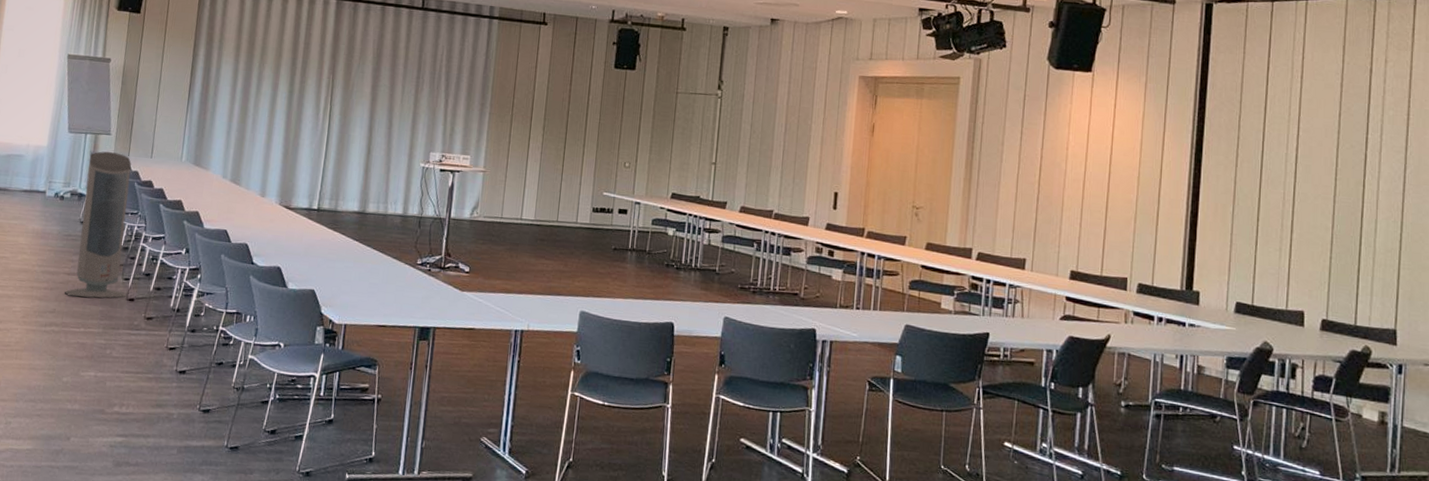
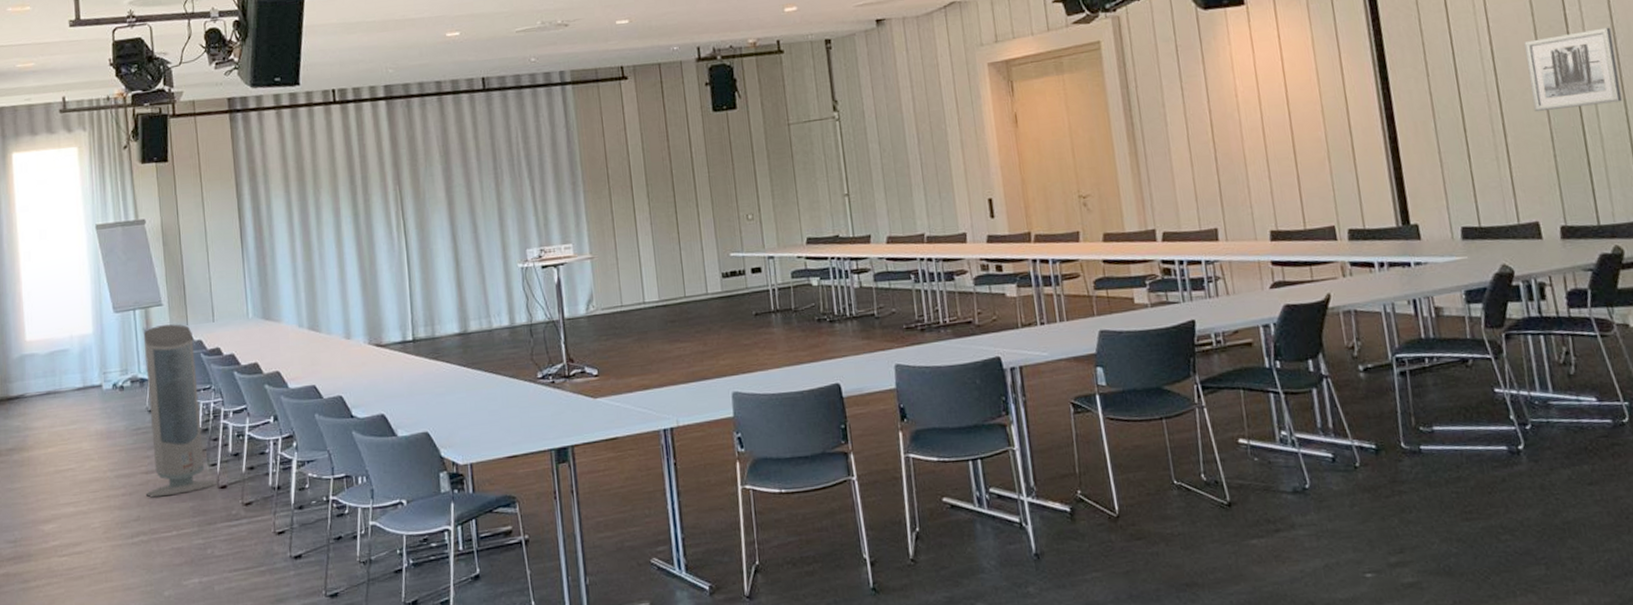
wall art: none [1322,154,1403,224] -> present [1524,27,1622,113]

